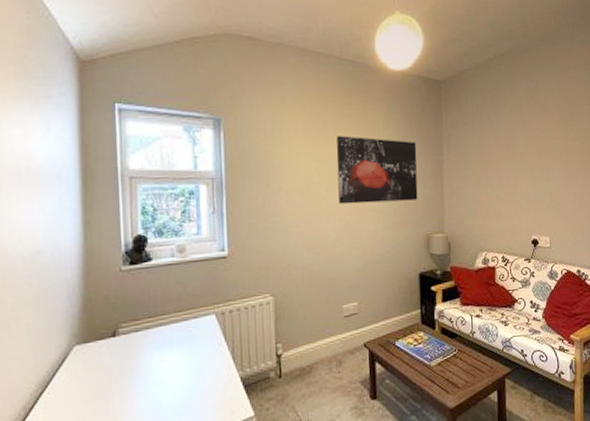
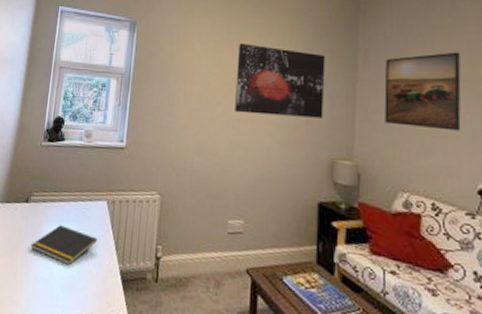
notepad: none [128,350,211,389] -> present [30,225,98,265]
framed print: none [464,132,520,198] -> present [384,52,461,131]

